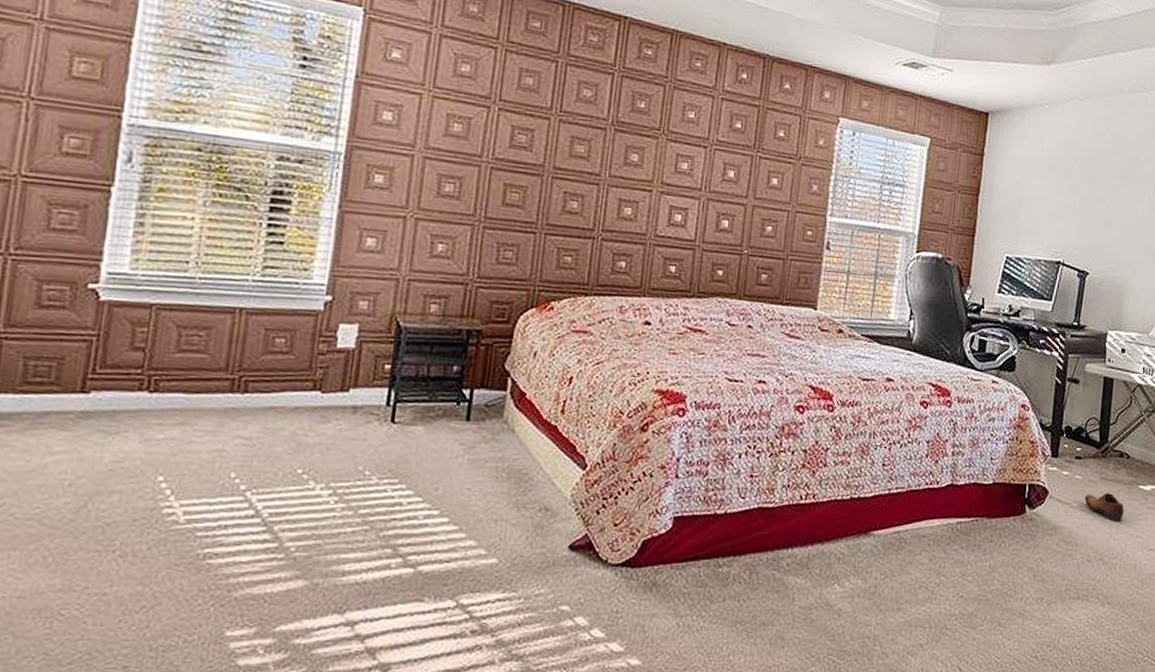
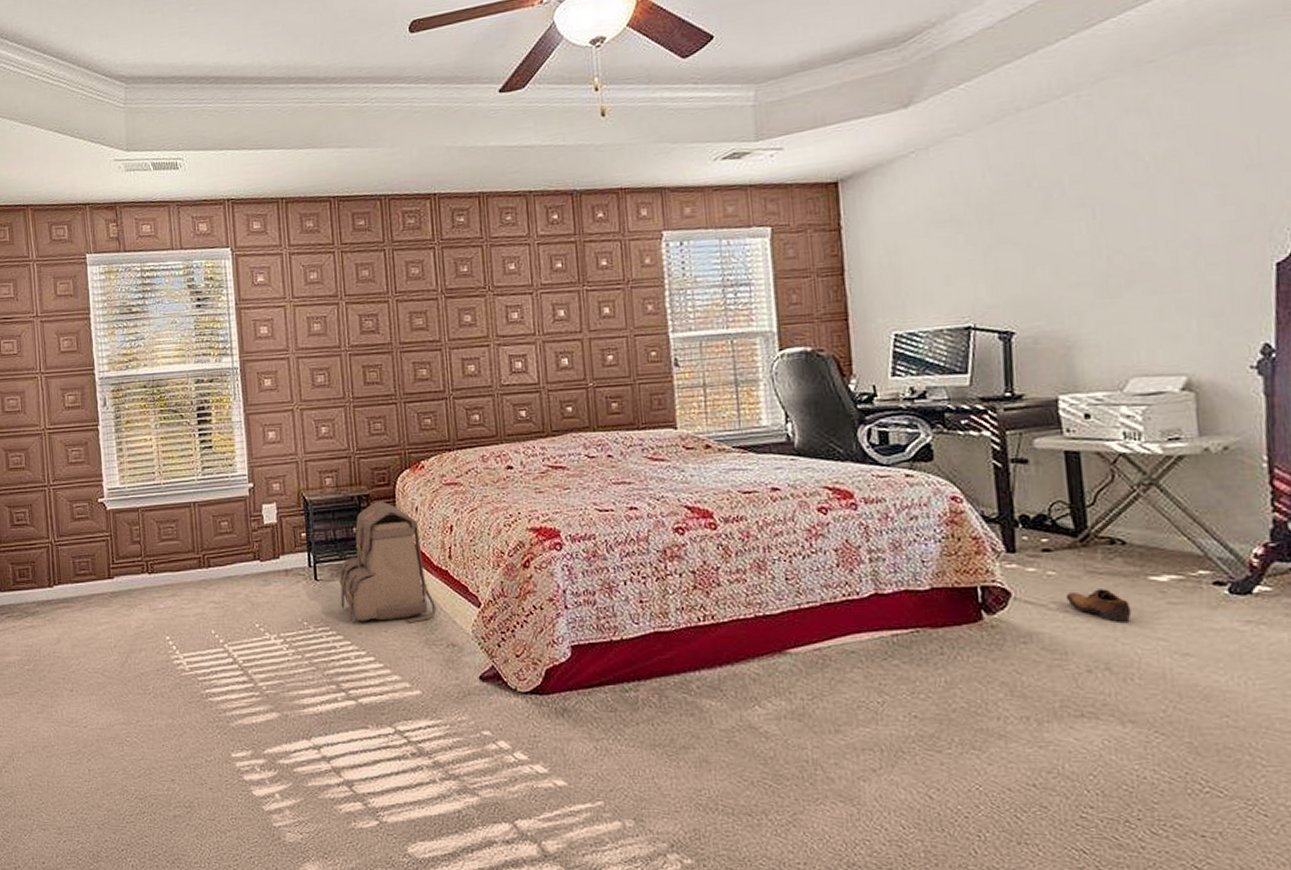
backpack: none [418,339,536,482] -> present [339,500,437,623]

